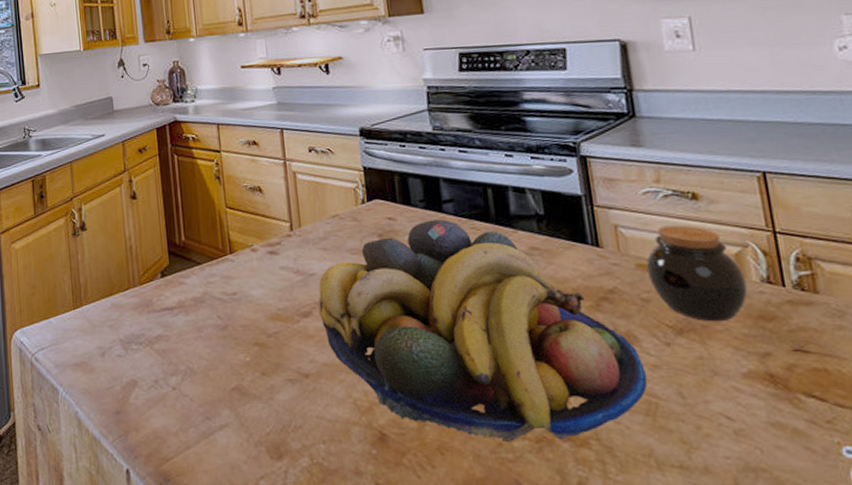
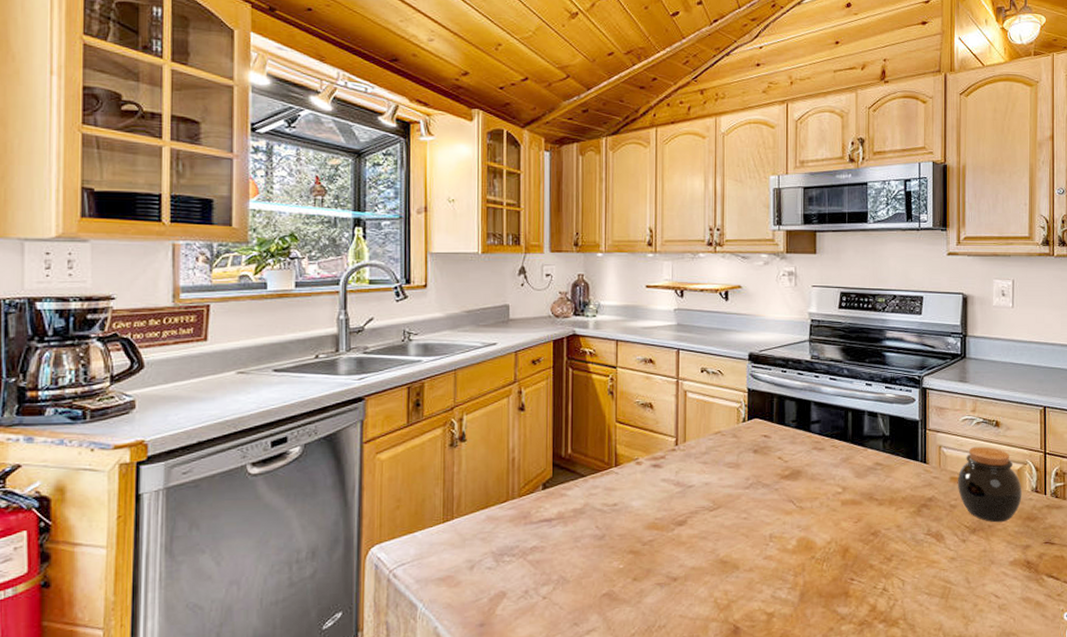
fruit bowl: present [317,219,647,441] -> none [692,438,945,626]

